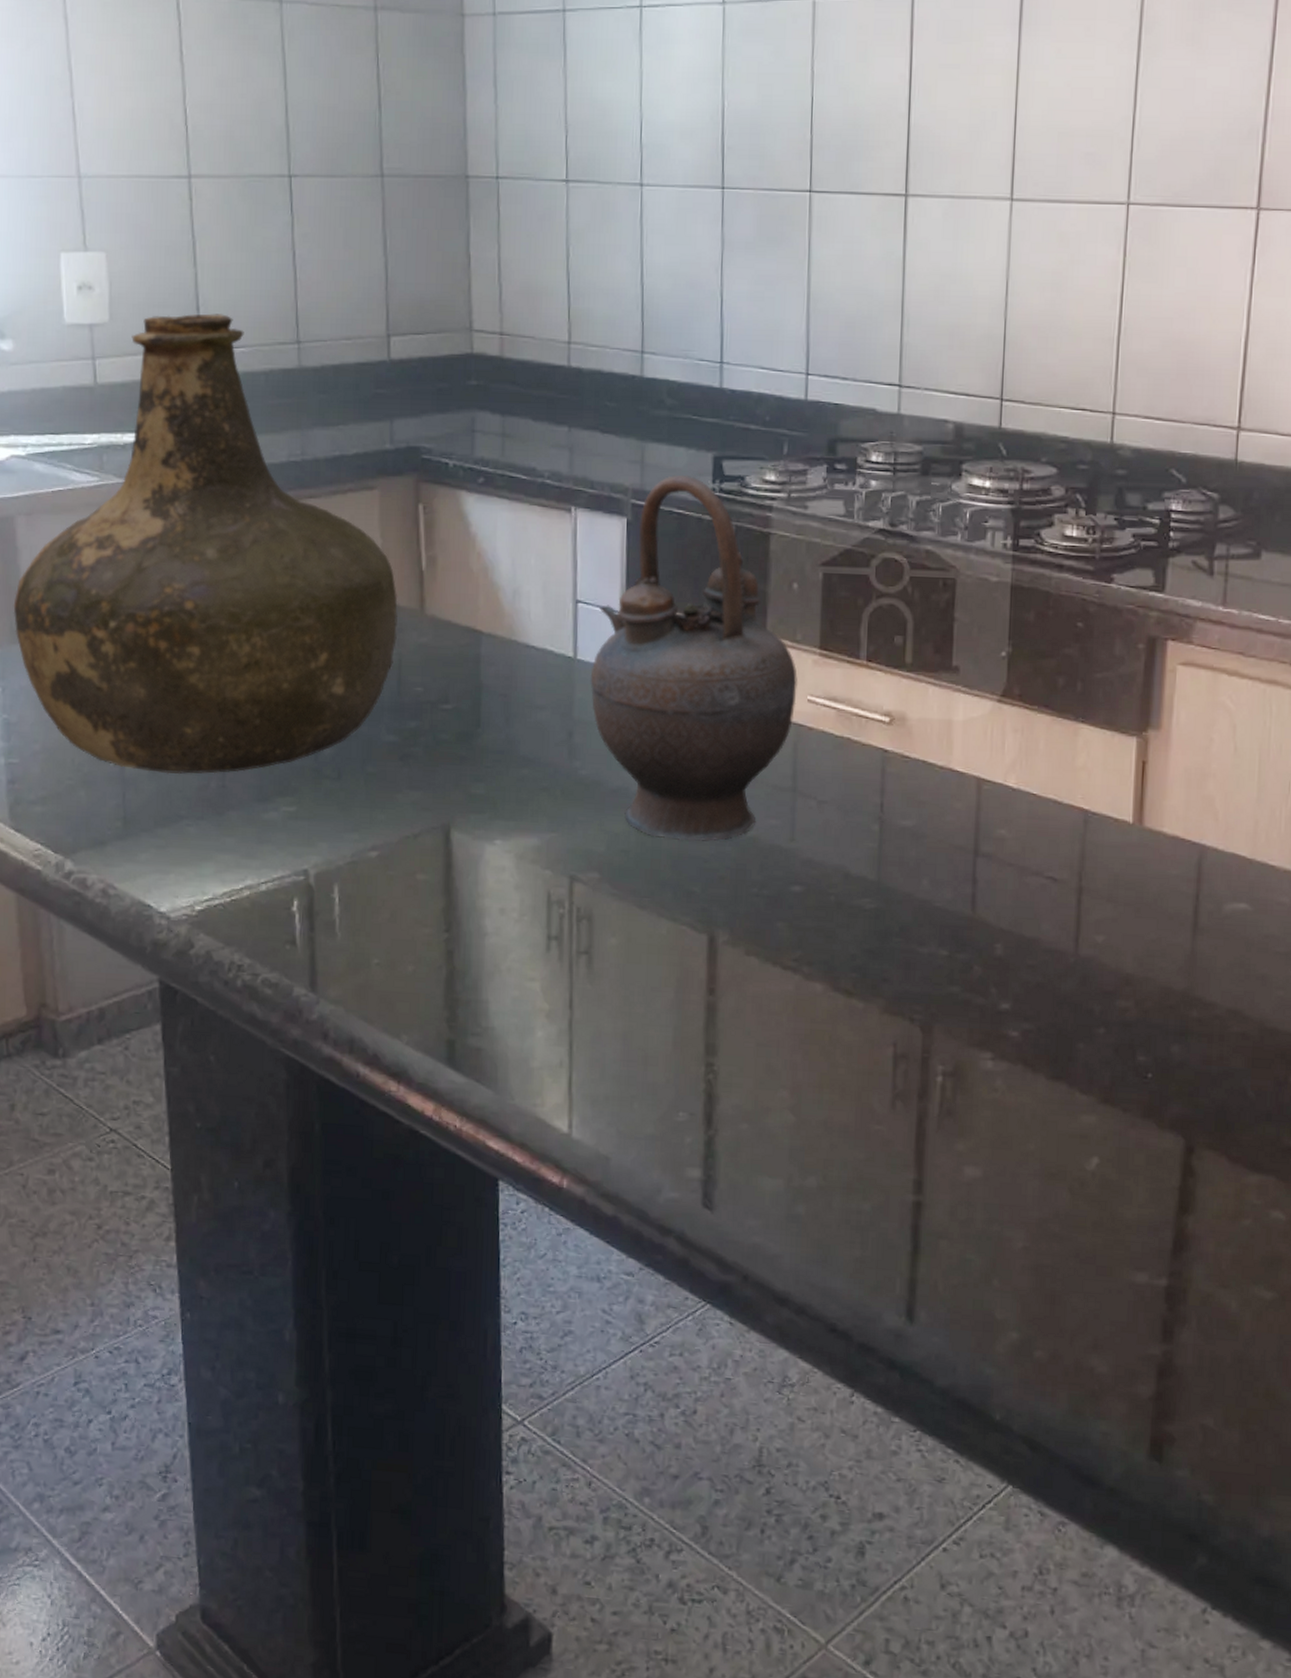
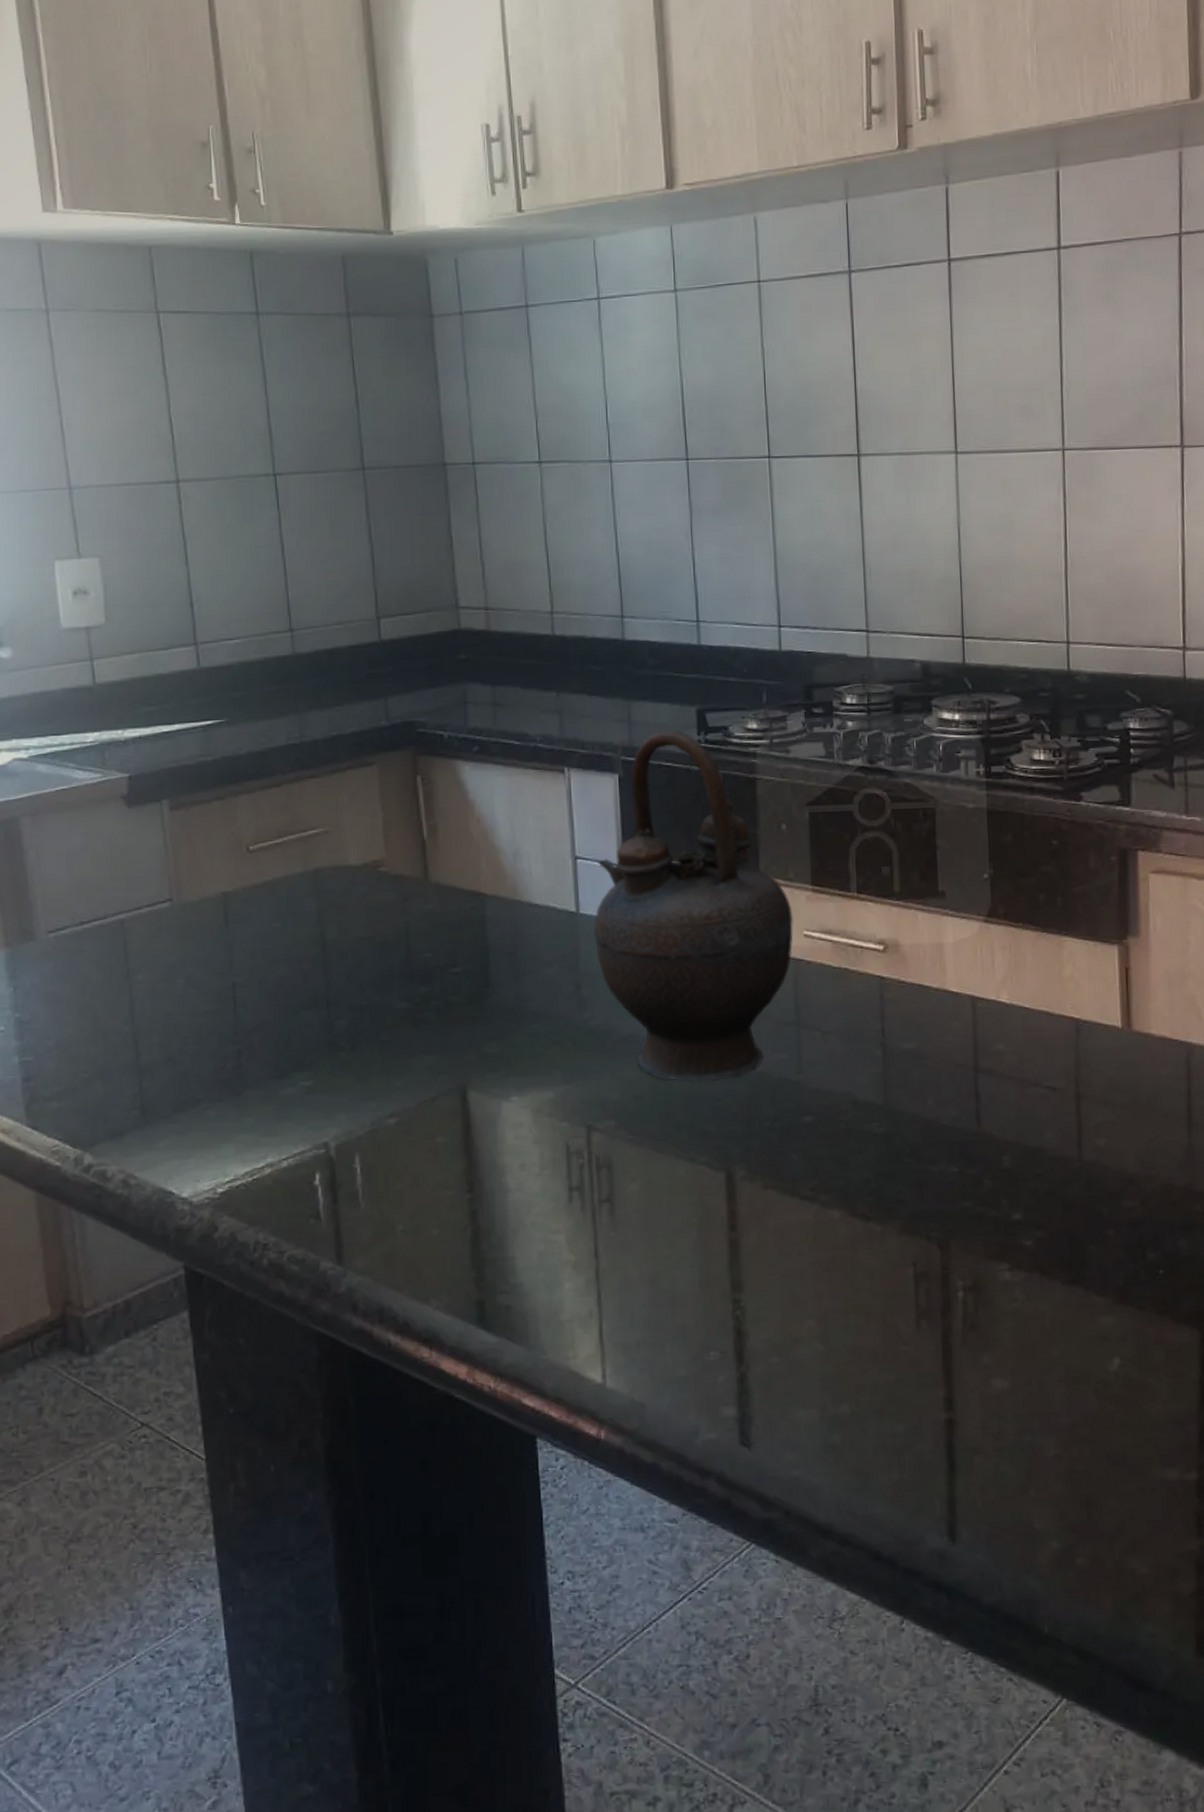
bottle: present [13,313,398,775] -> none [21,608,403,1059]

